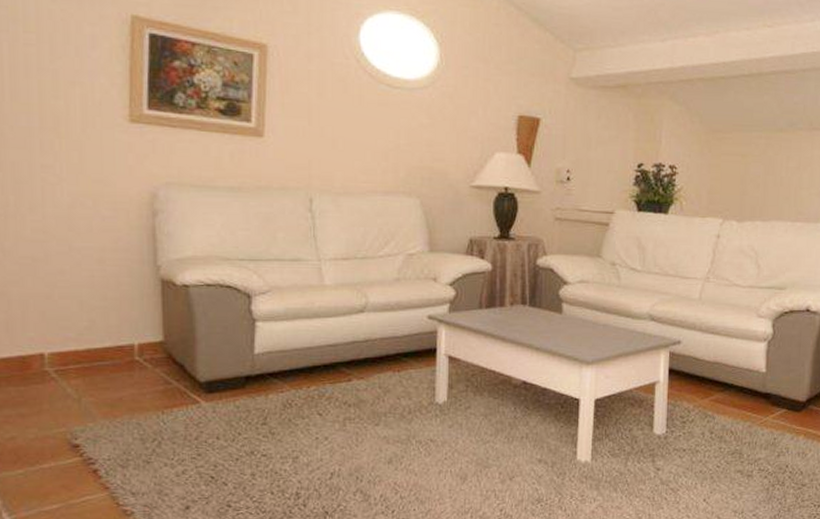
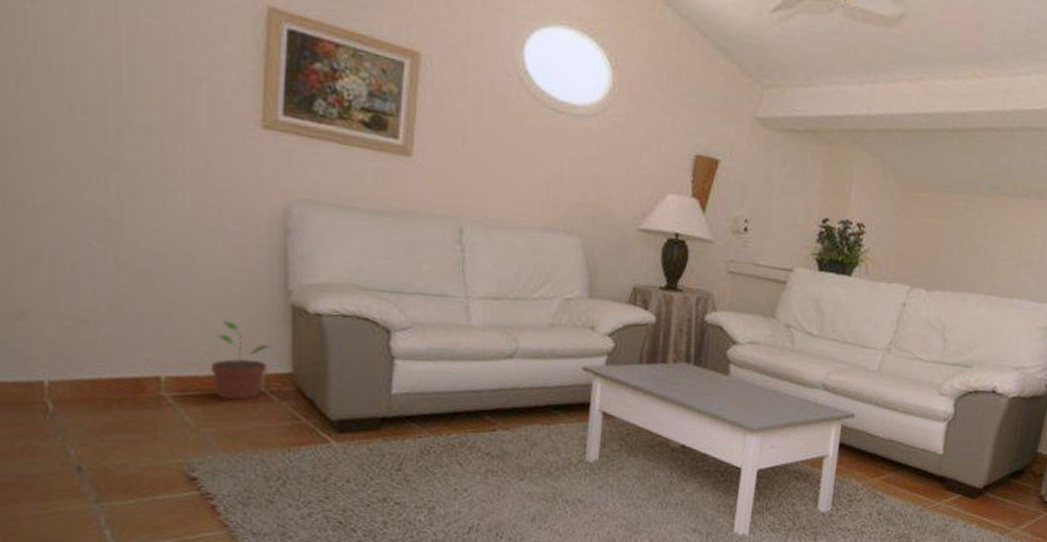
potted plant: none [89,297,143,371] -> present [210,320,270,401]

